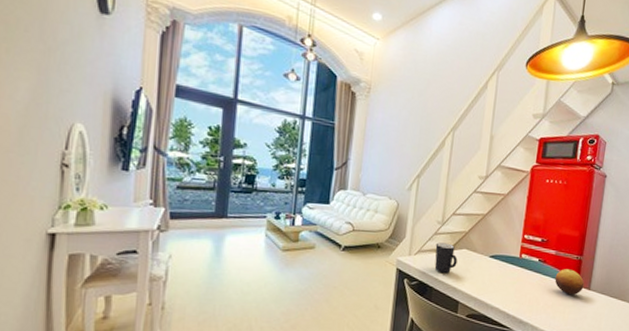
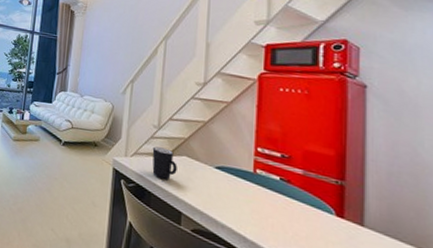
fruit: present [554,269,584,295] -> none [306,193,353,230]

